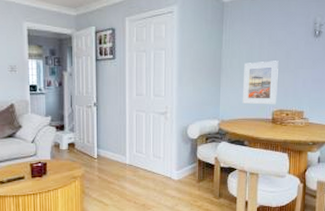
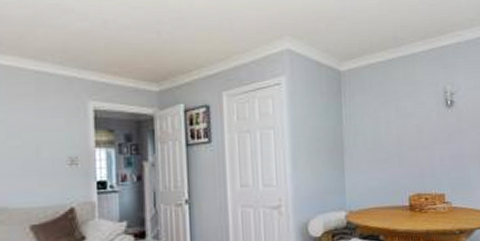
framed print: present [243,61,279,105] -> none [370,136,413,189]

